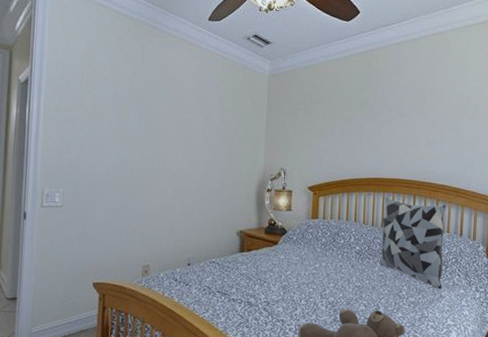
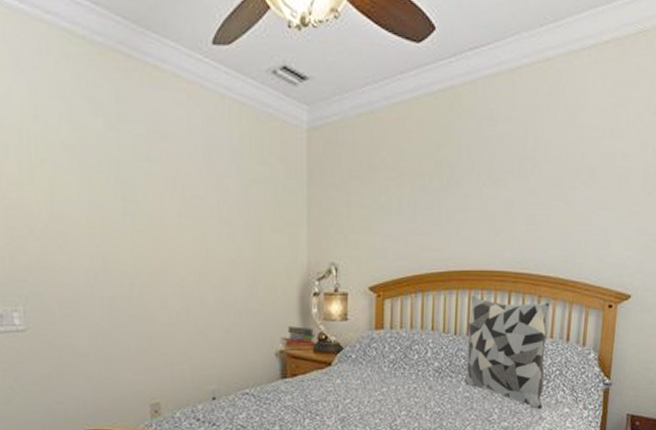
books: none [240,213,267,232] -> present [280,326,315,351]

